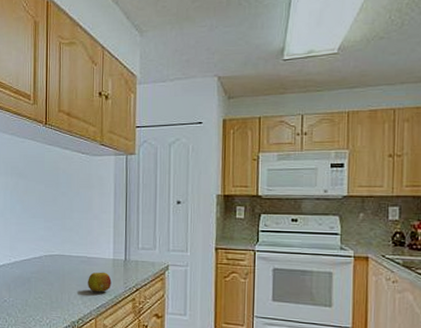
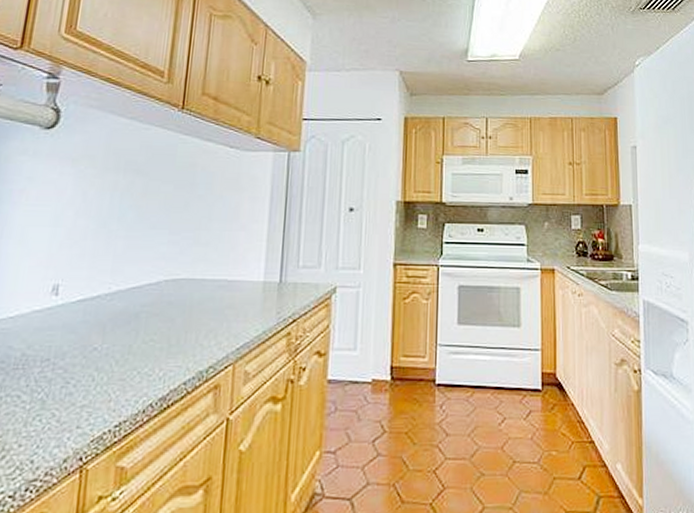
fruit: present [88,272,112,292] -> none [225,299,260,328]

